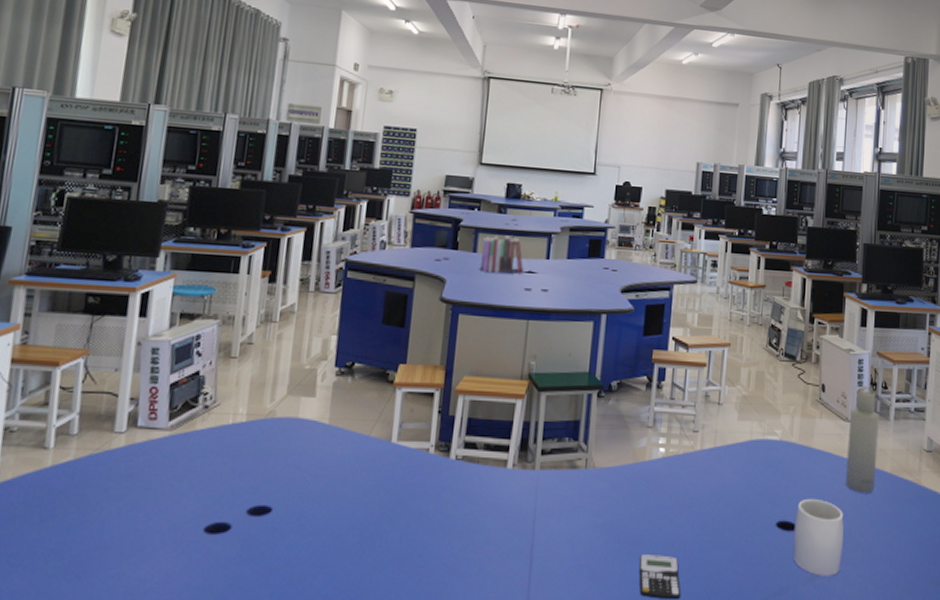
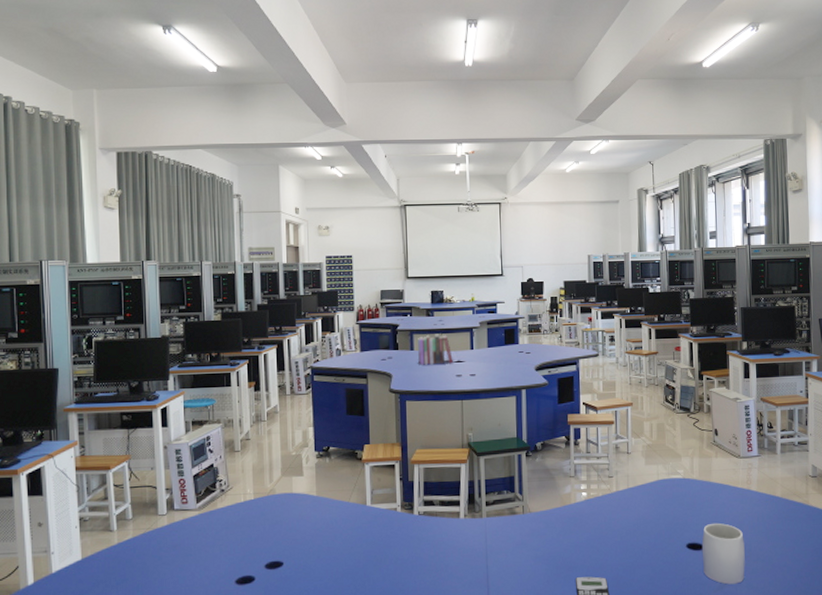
bottle: present [845,385,879,493] -> none [741,427,769,515]

